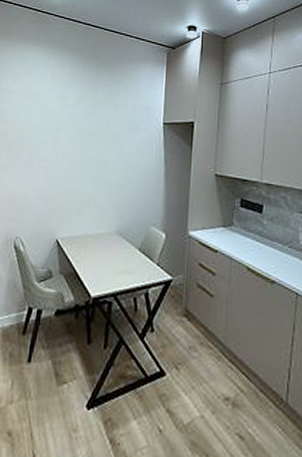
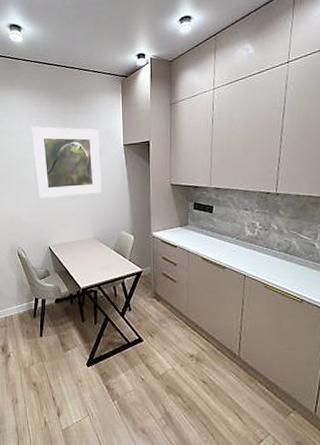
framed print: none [51,91,136,178] -> present [30,126,102,198]

